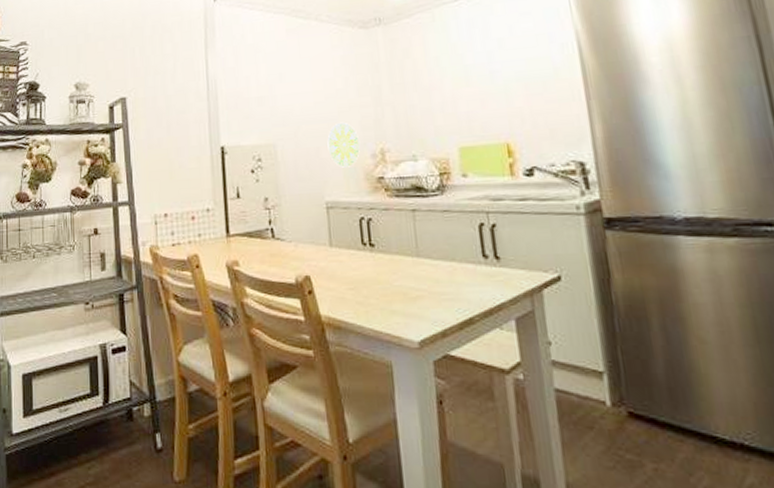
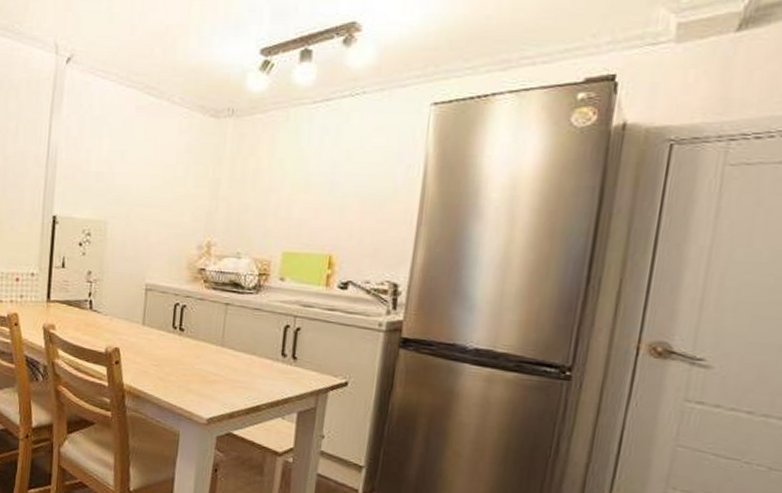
decorative plate: present [327,122,360,168] -> none [156,210,189,255]

